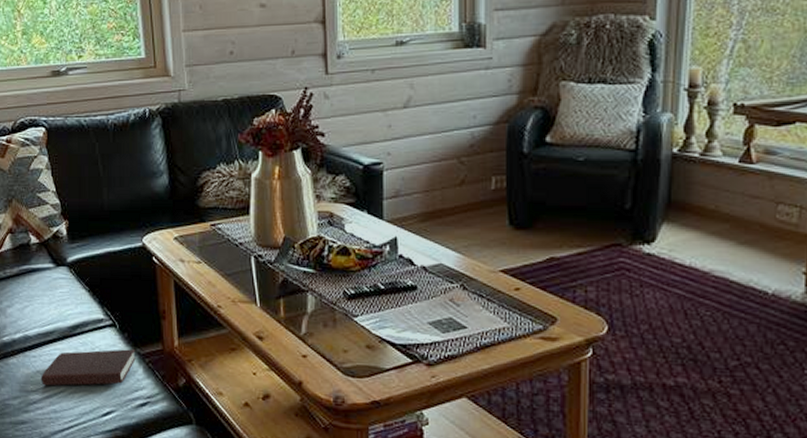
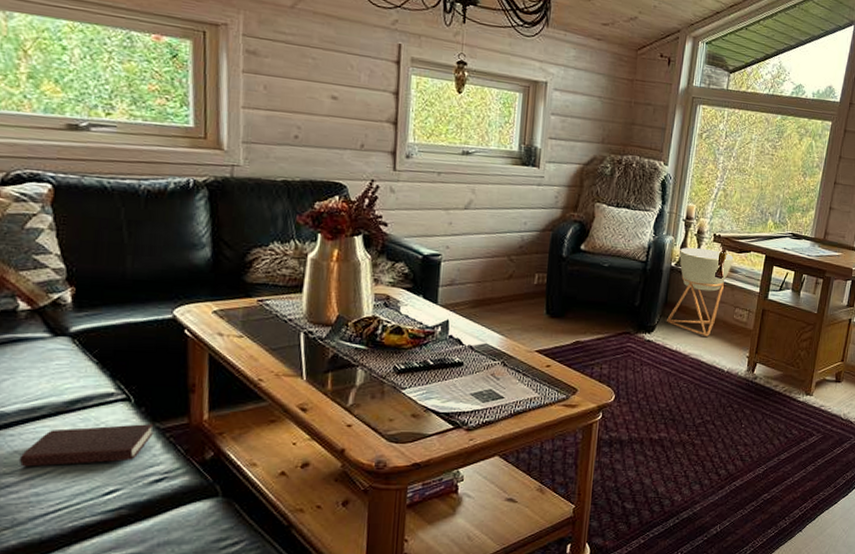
planter: none [673,126,769,246] -> present [667,247,734,336]

